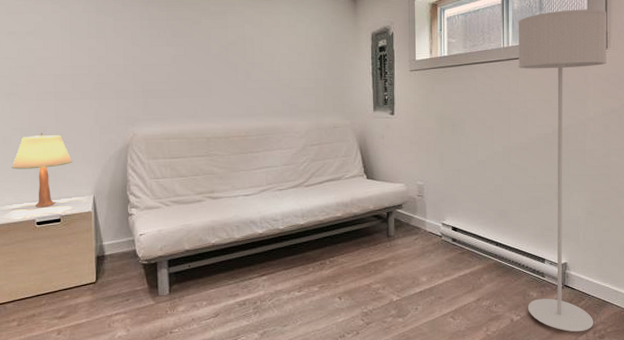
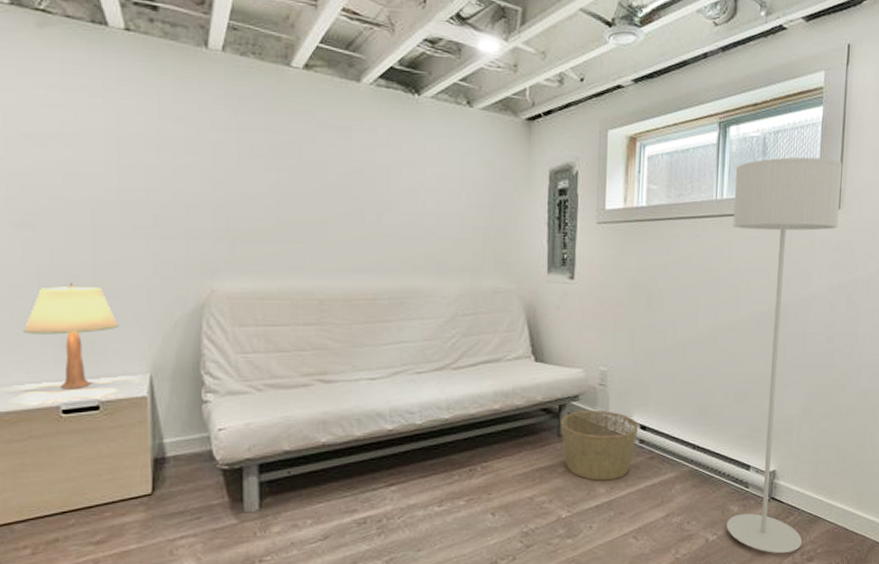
basket: none [389,215,451,272] -> present [561,410,639,481]

